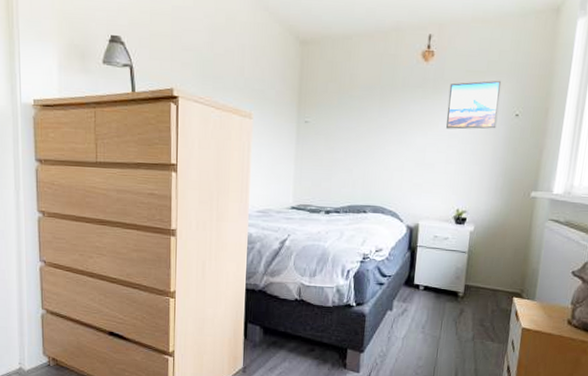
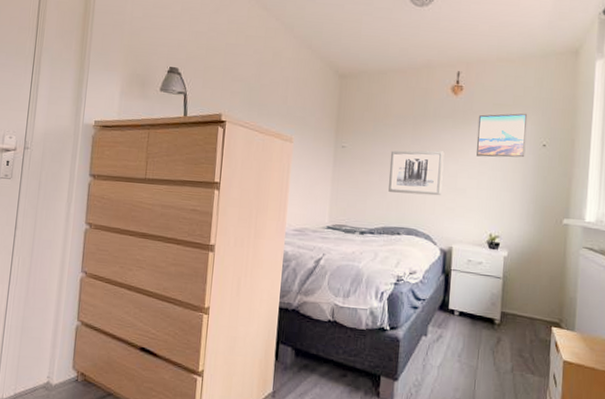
wall art: none [354,124,413,172] -> present [388,150,445,196]

